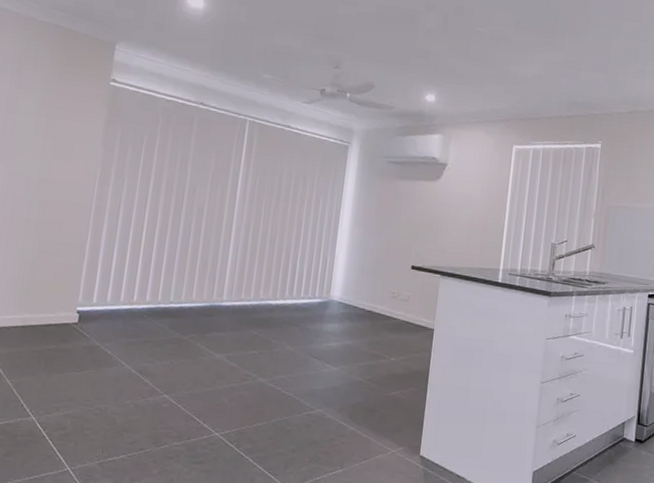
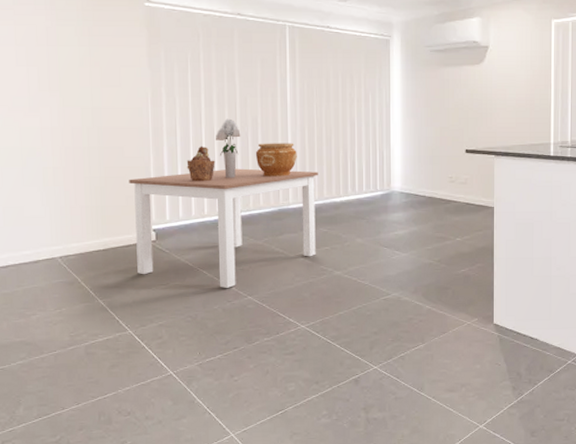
dining table: none [53,255,257,383] -> present [129,168,318,288]
decorative container: none [123,229,154,268] -> present [186,145,215,182]
bouquet: none [158,205,185,267] -> present [216,118,241,178]
ceramic pot: none [195,234,239,272] -> present [255,143,297,177]

